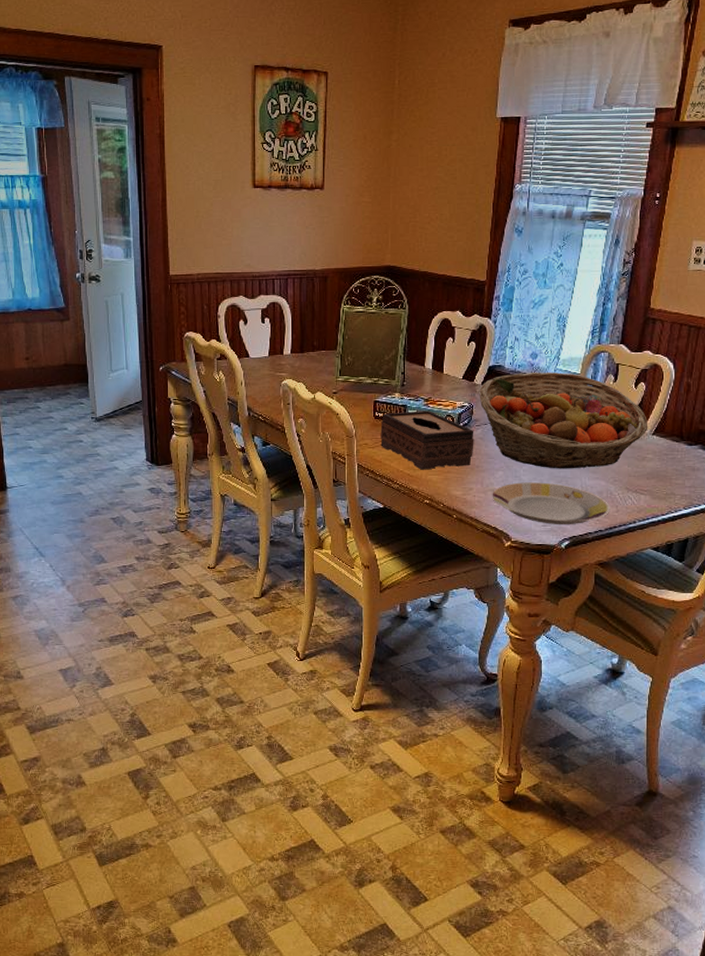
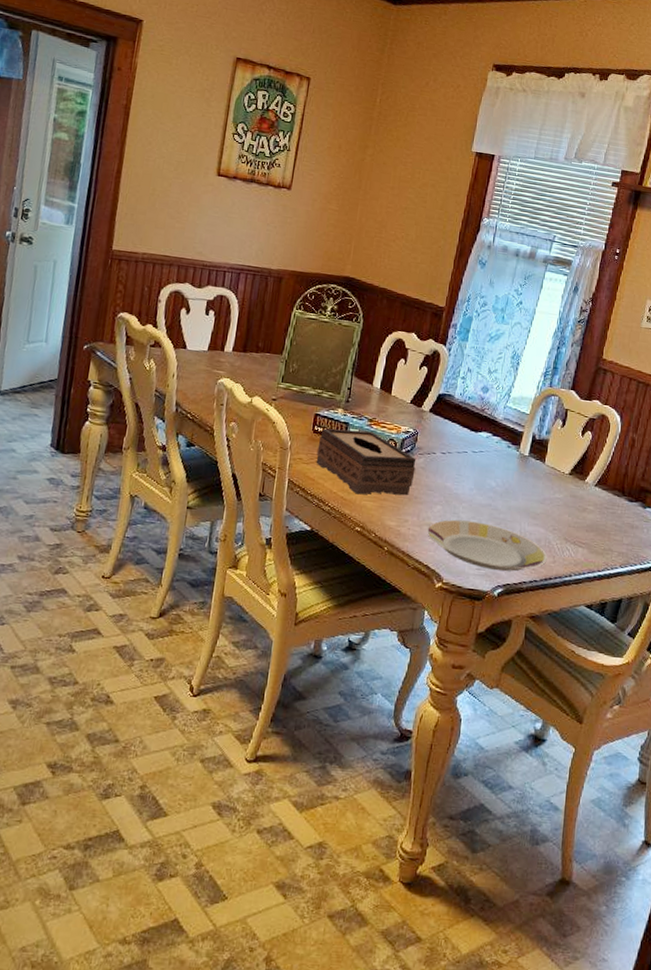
fruit basket: present [479,371,648,469] -> none [425,405,592,513]

